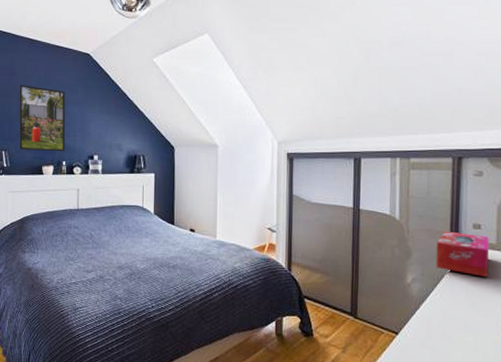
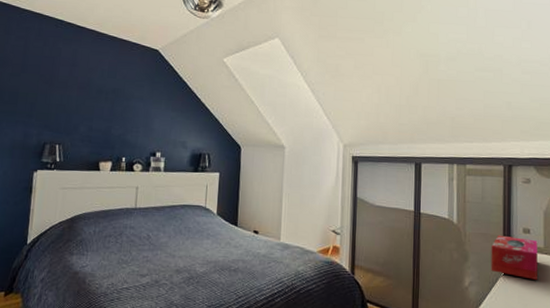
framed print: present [18,85,66,152] -> none [75,77,130,148]

